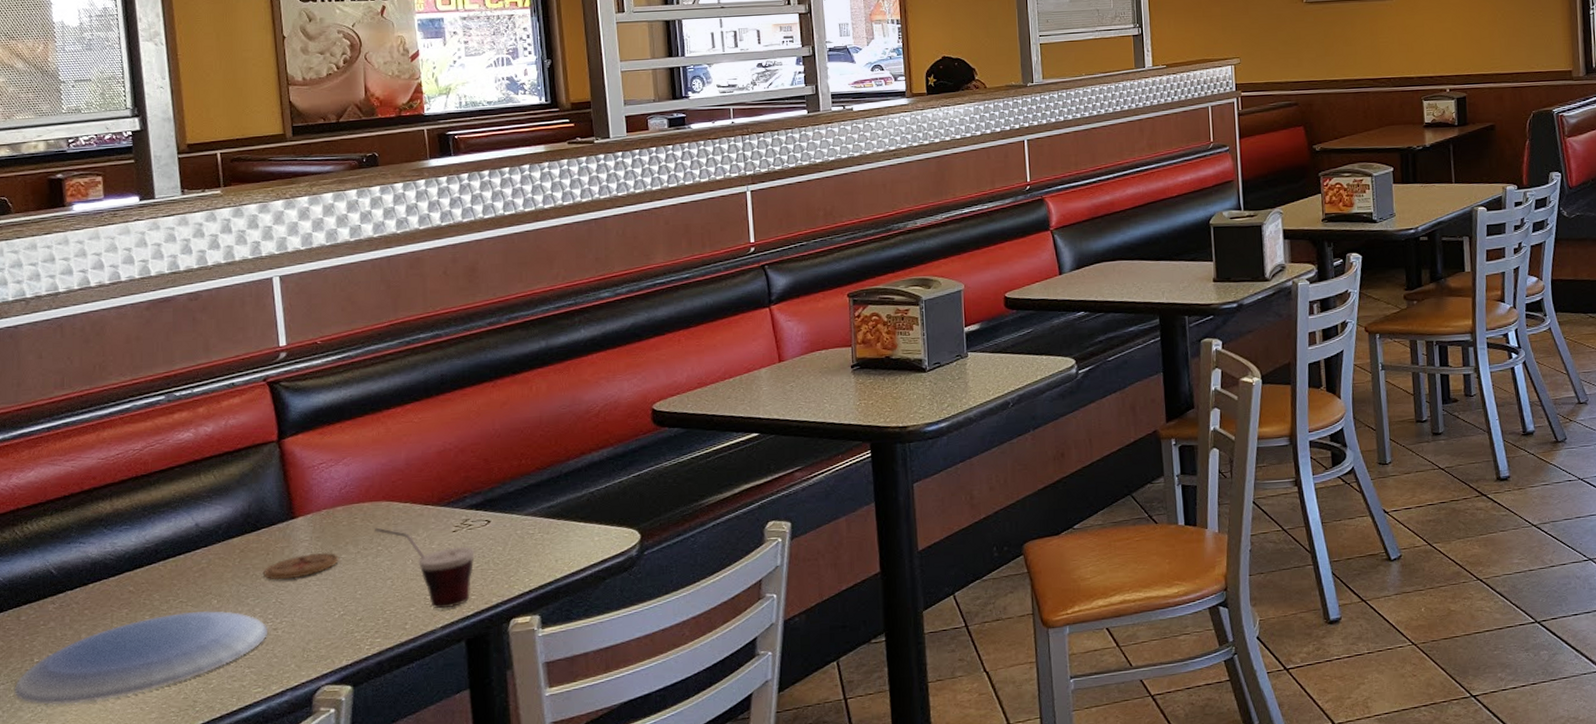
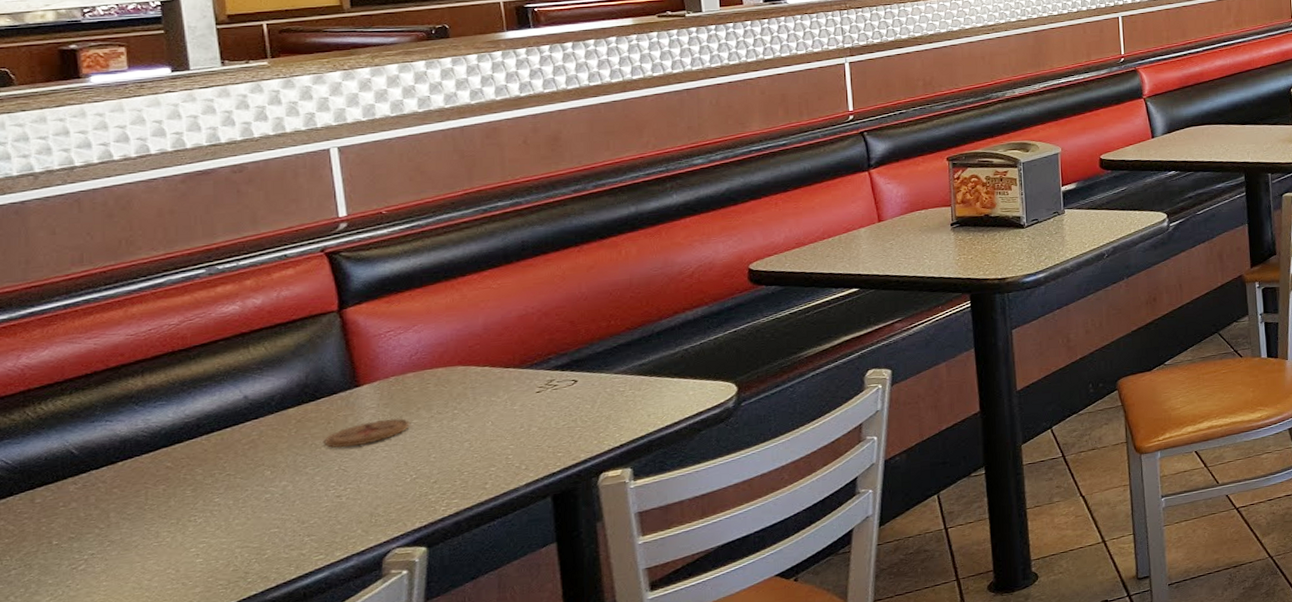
plate: present [14,611,267,705] -> none [28,481,329,587]
cup: present [375,527,475,609] -> none [450,392,561,467]

